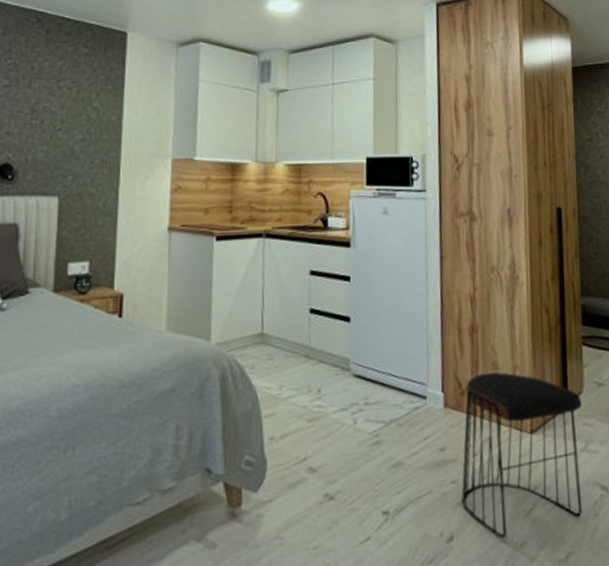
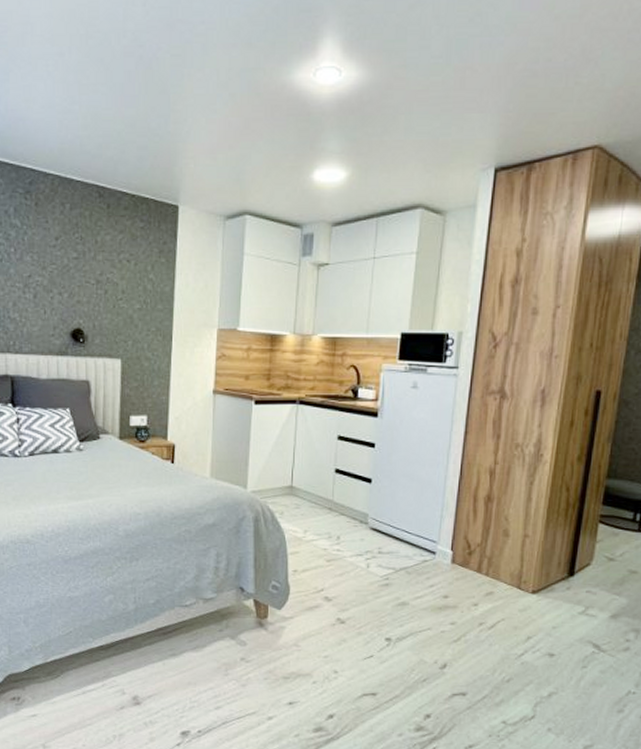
stool: present [461,372,582,539] -> none [458,539,589,673]

